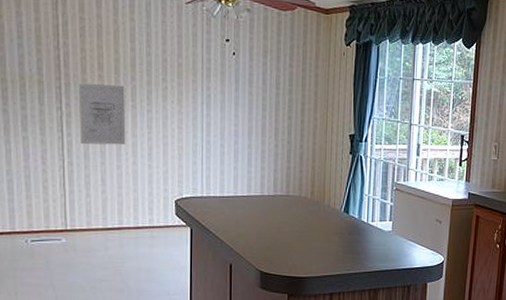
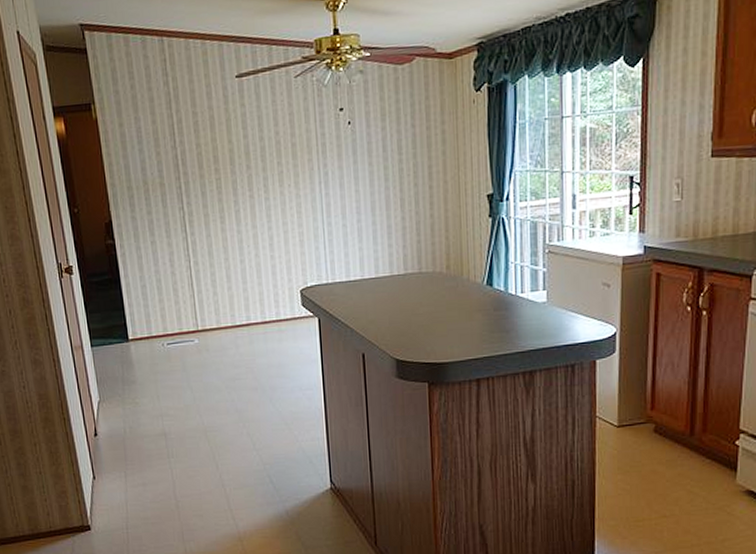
wall art: present [78,83,126,146] -> none [197,175,247,243]

